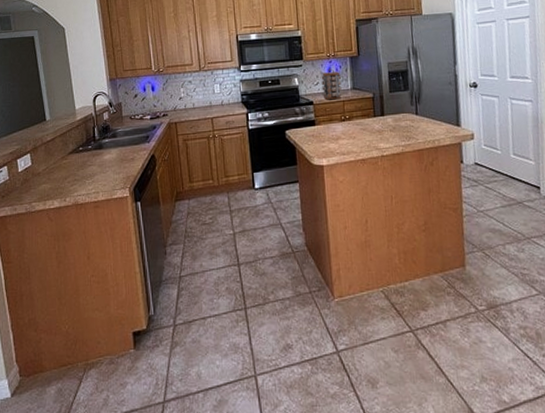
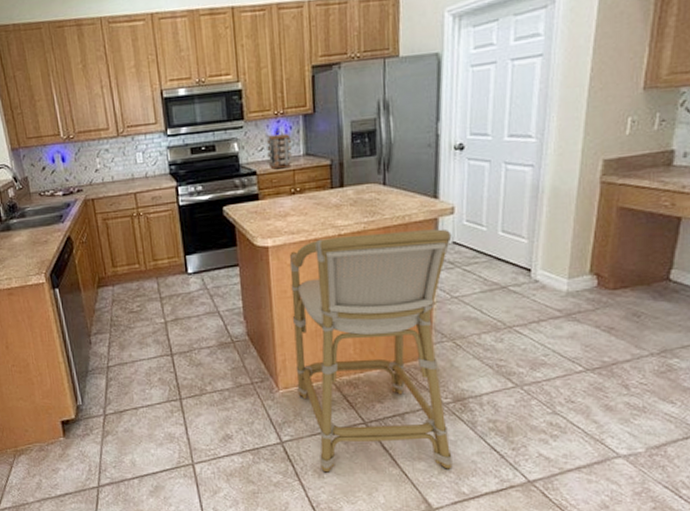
bar stool: none [341,151,492,383] -> present [289,228,453,473]

